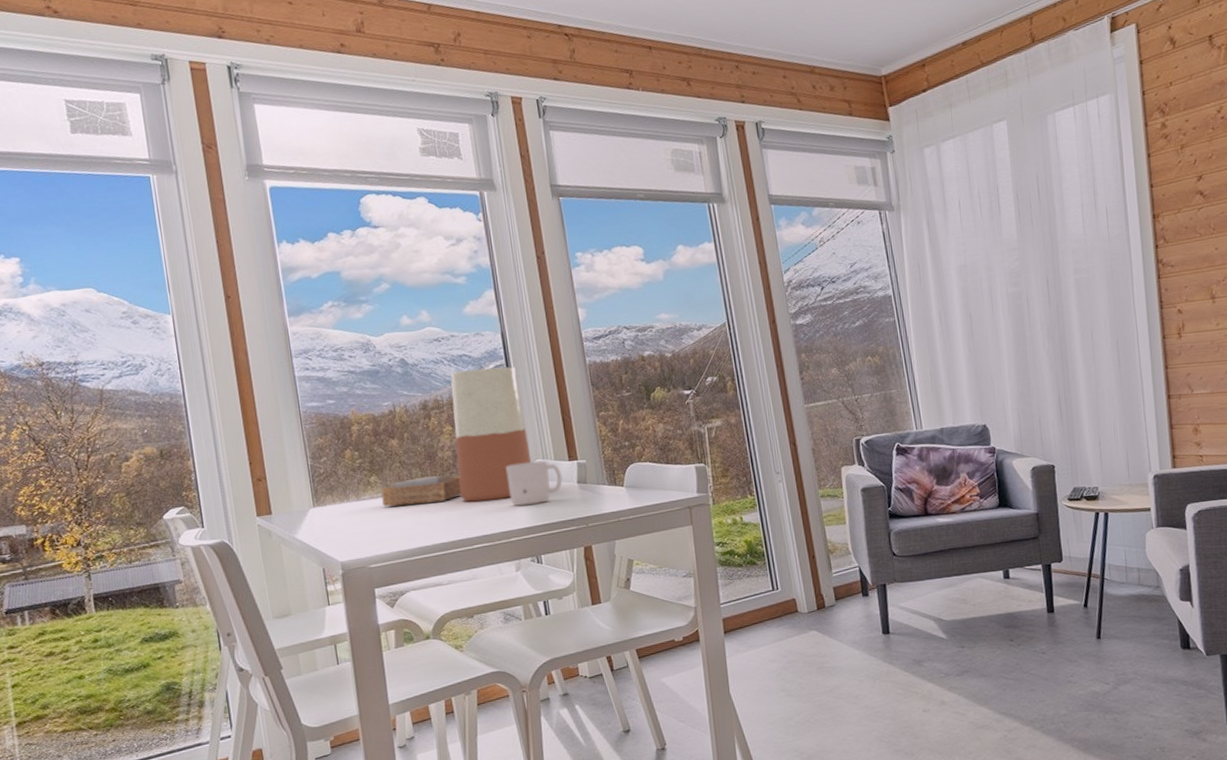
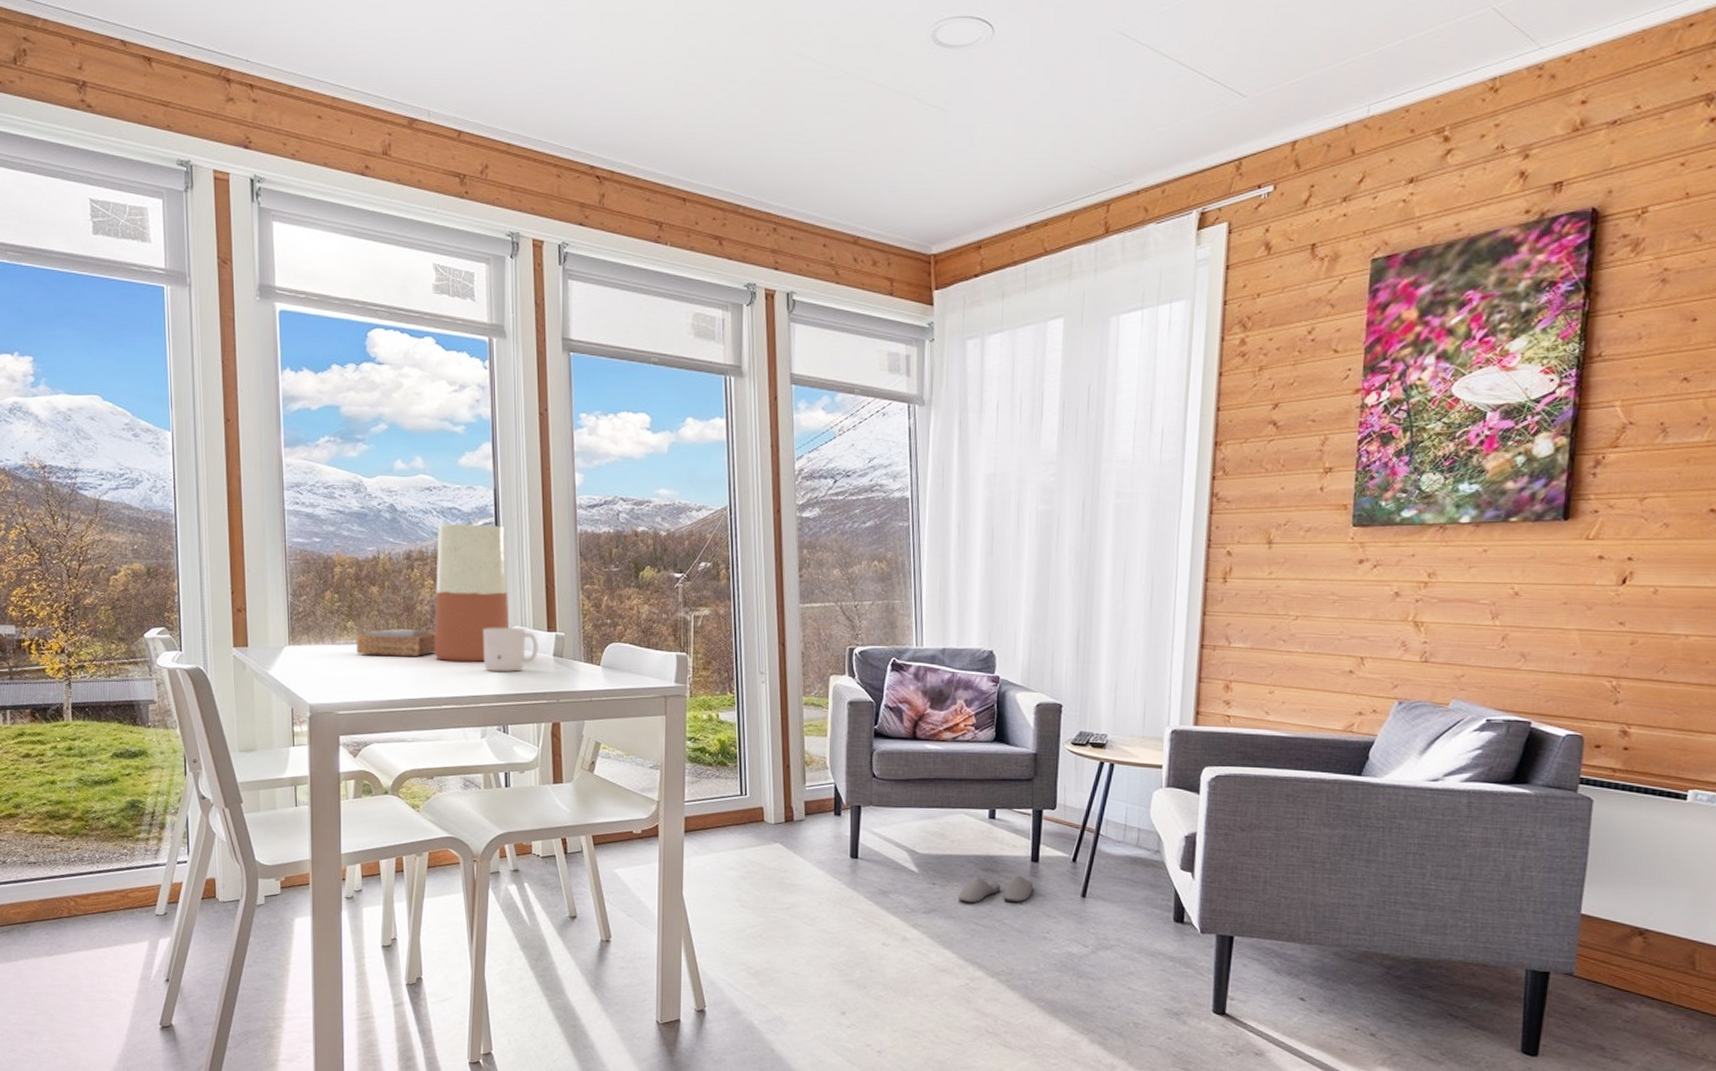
slippers: none [986,627,1053,660] -> present [958,875,1034,903]

